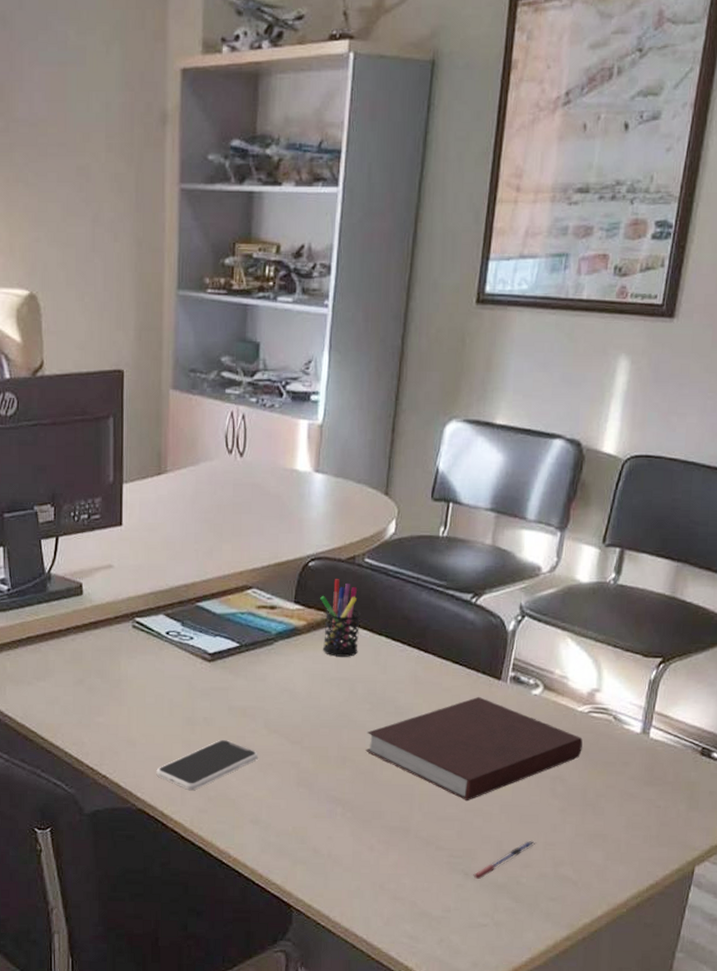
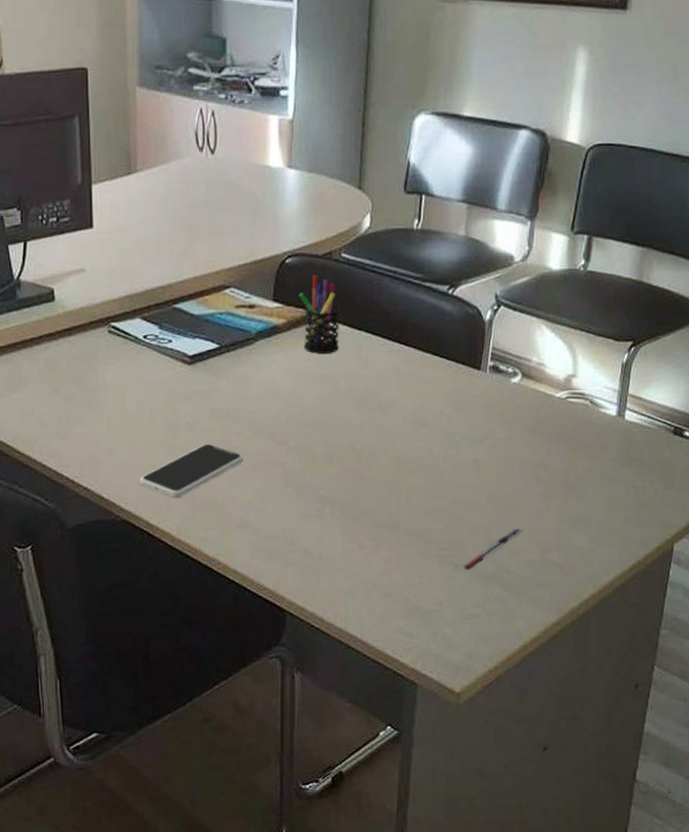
notebook: present [365,696,583,802] -> none [351,387,562,493]

